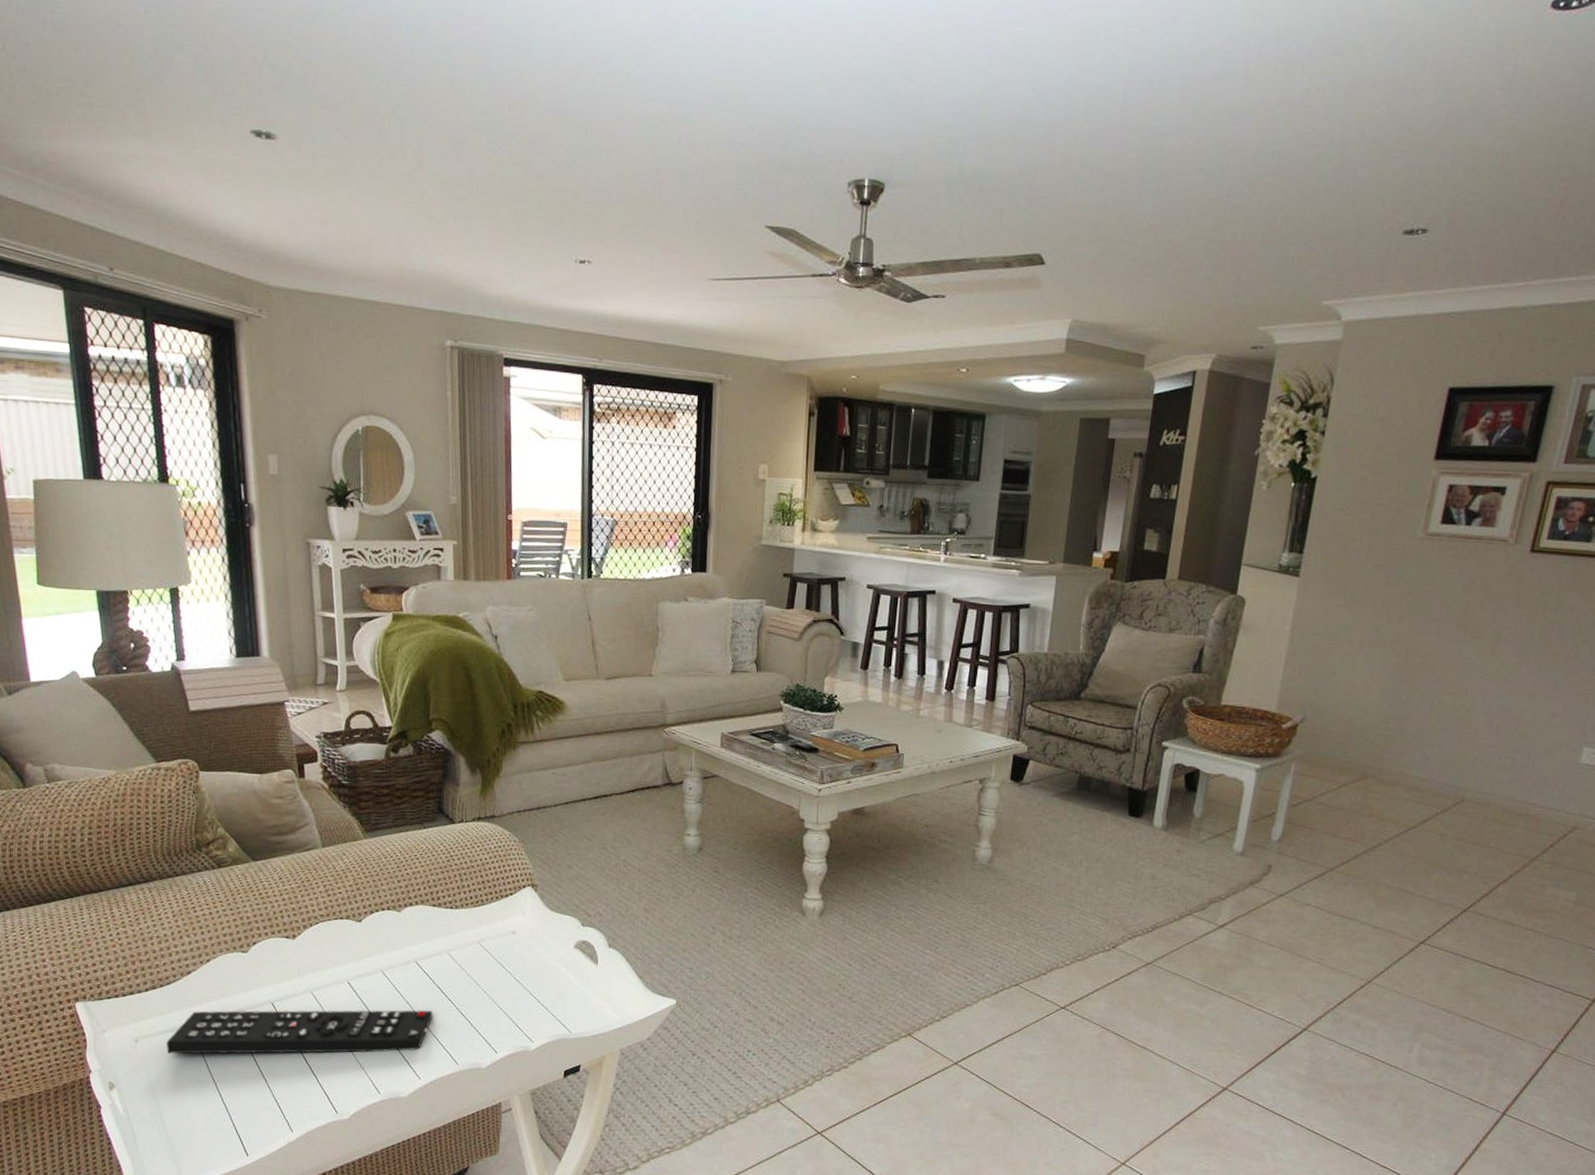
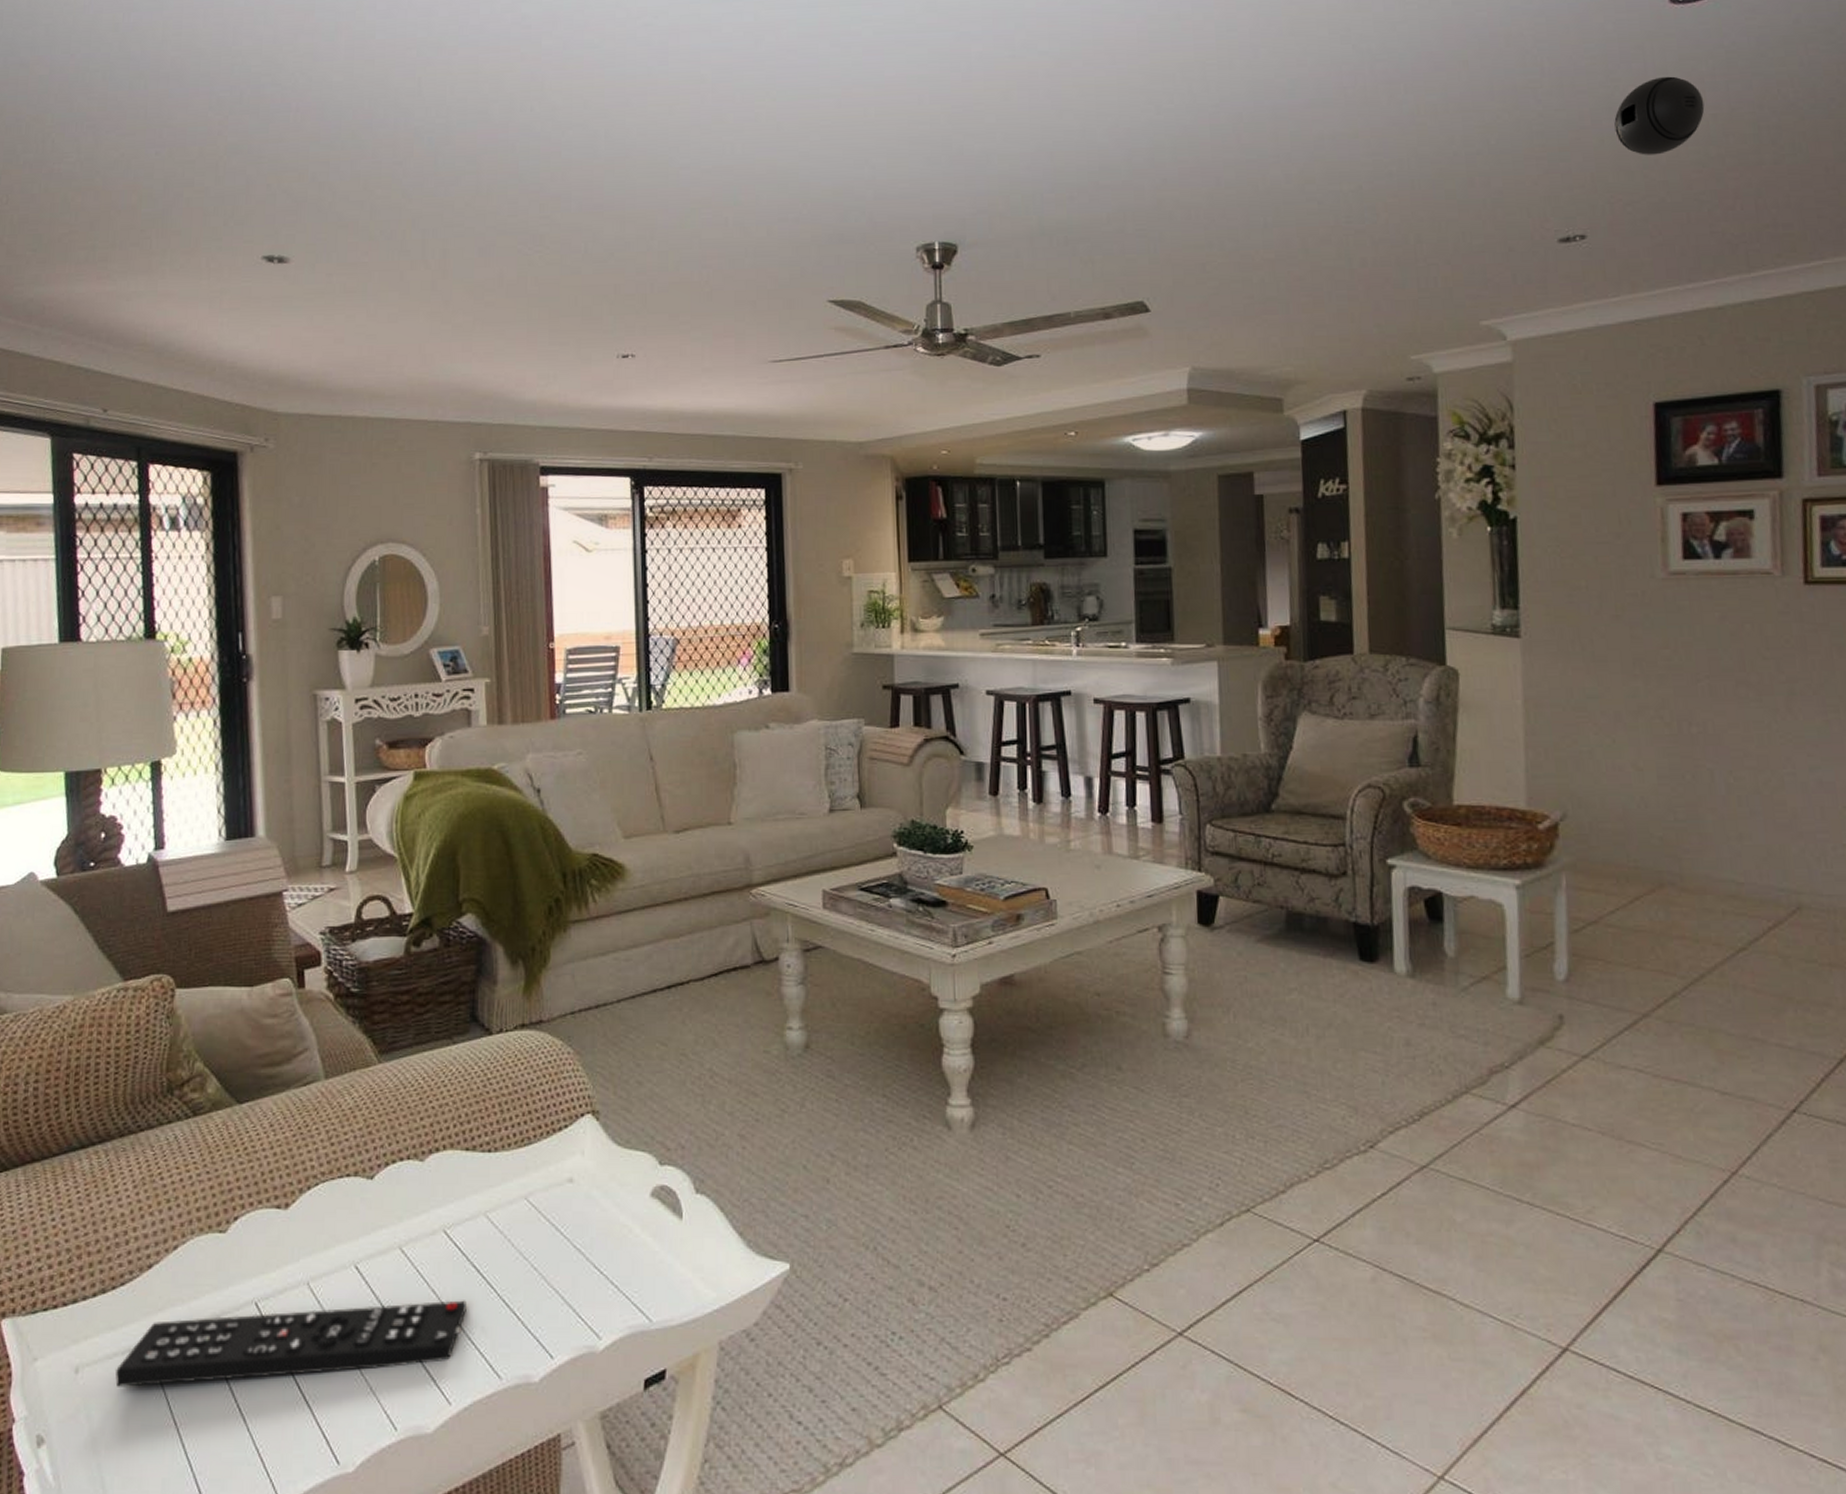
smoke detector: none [1474,82,1557,159] -> present [1614,76,1705,155]

